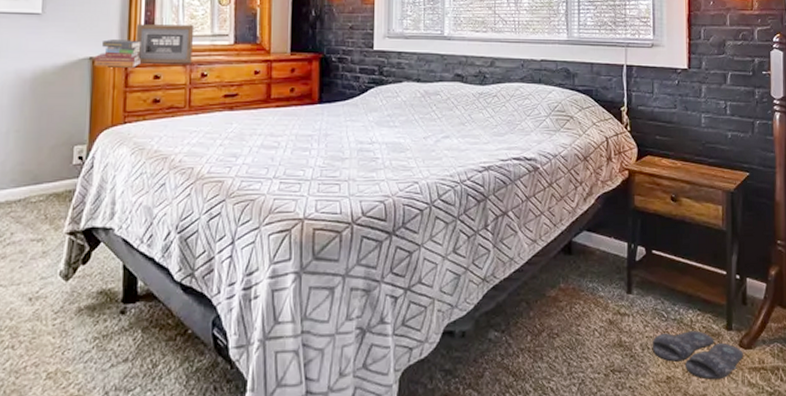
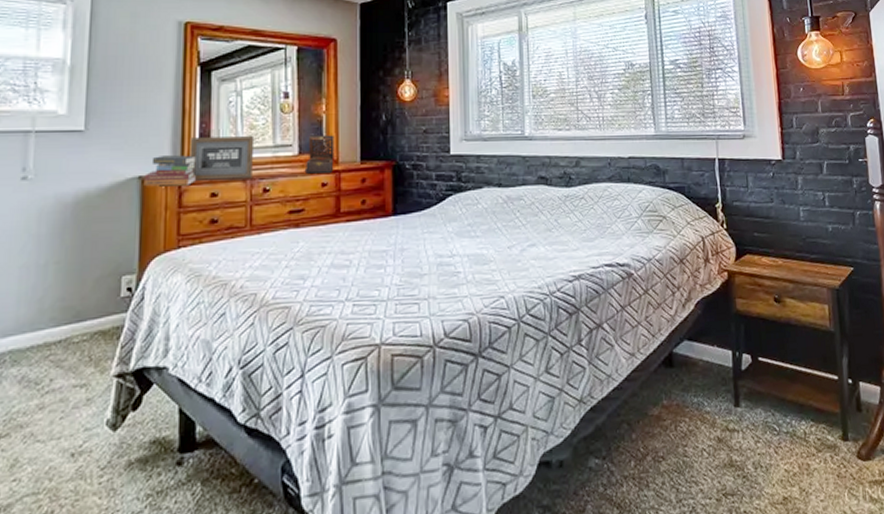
jewelry box: none [240,26,267,63] -> present [306,135,334,175]
slippers: present [652,330,743,380] -> none [765,443,863,497]

